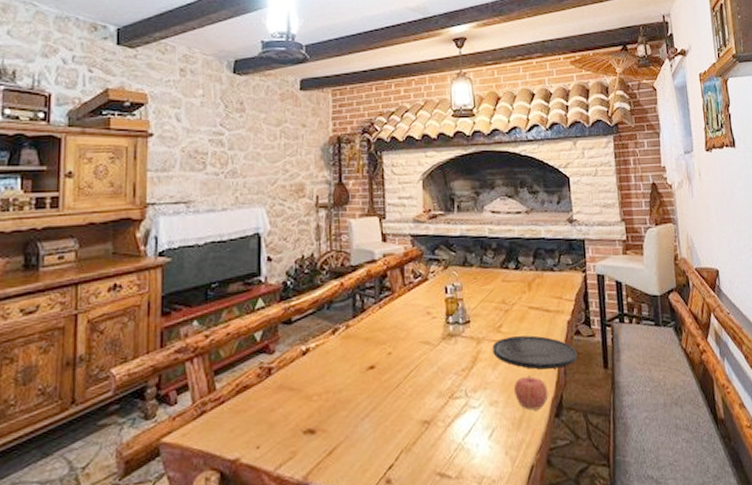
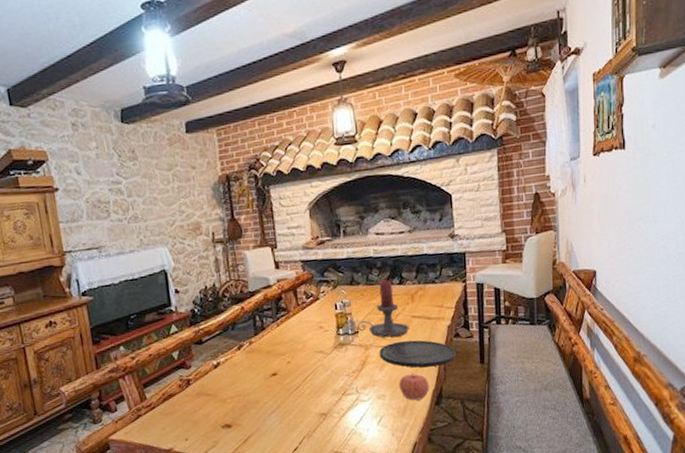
candle holder: none [468,263,526,330] -> present [357,280,409,338]

